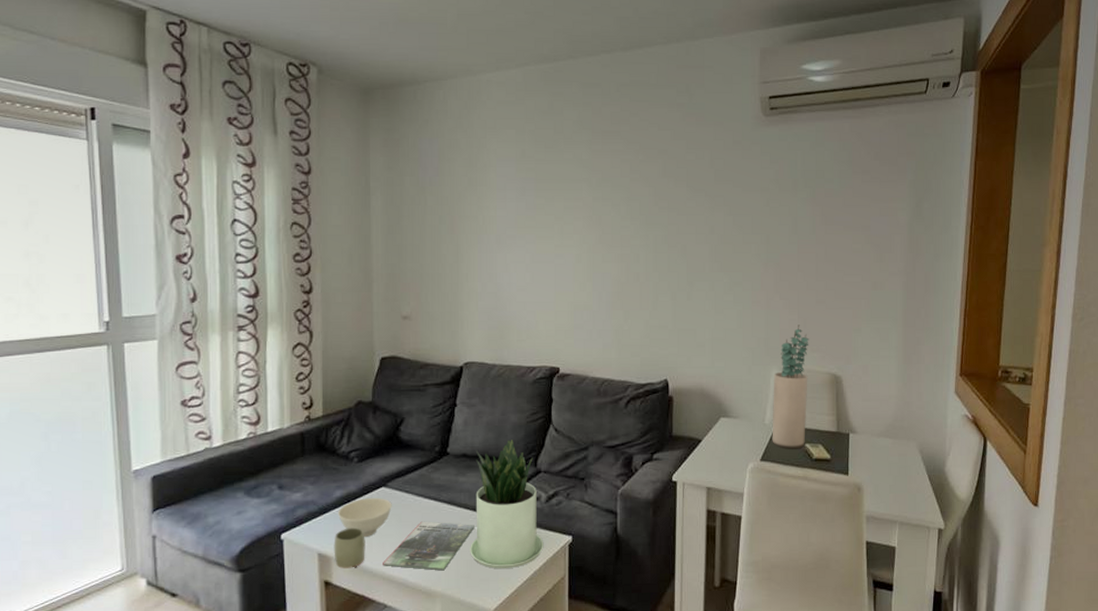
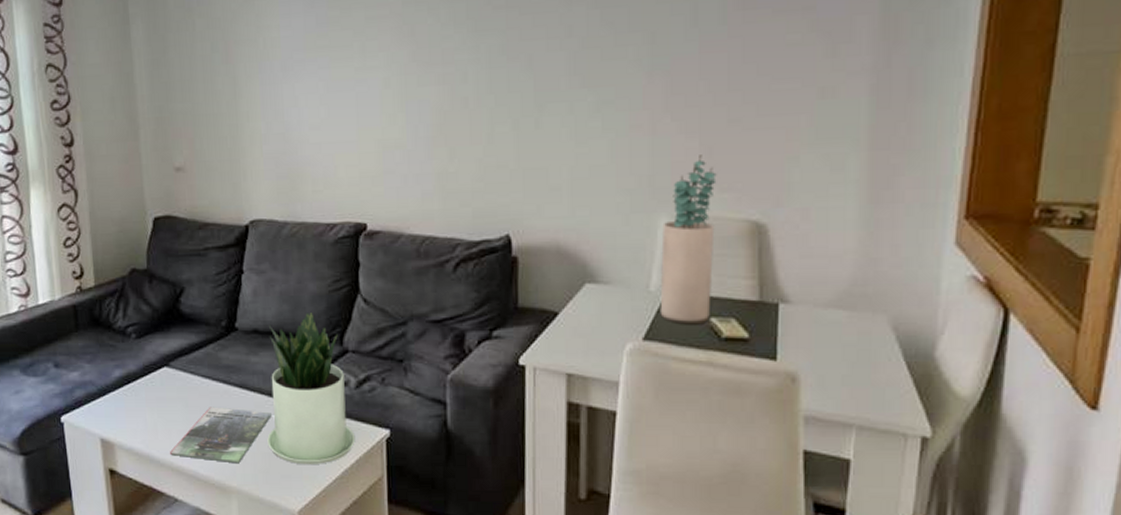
mug: present [334,527,365,569] -> none [116,411,151,457]
bowl: present [338,498,392,537] -> none [118,379,177,422]

